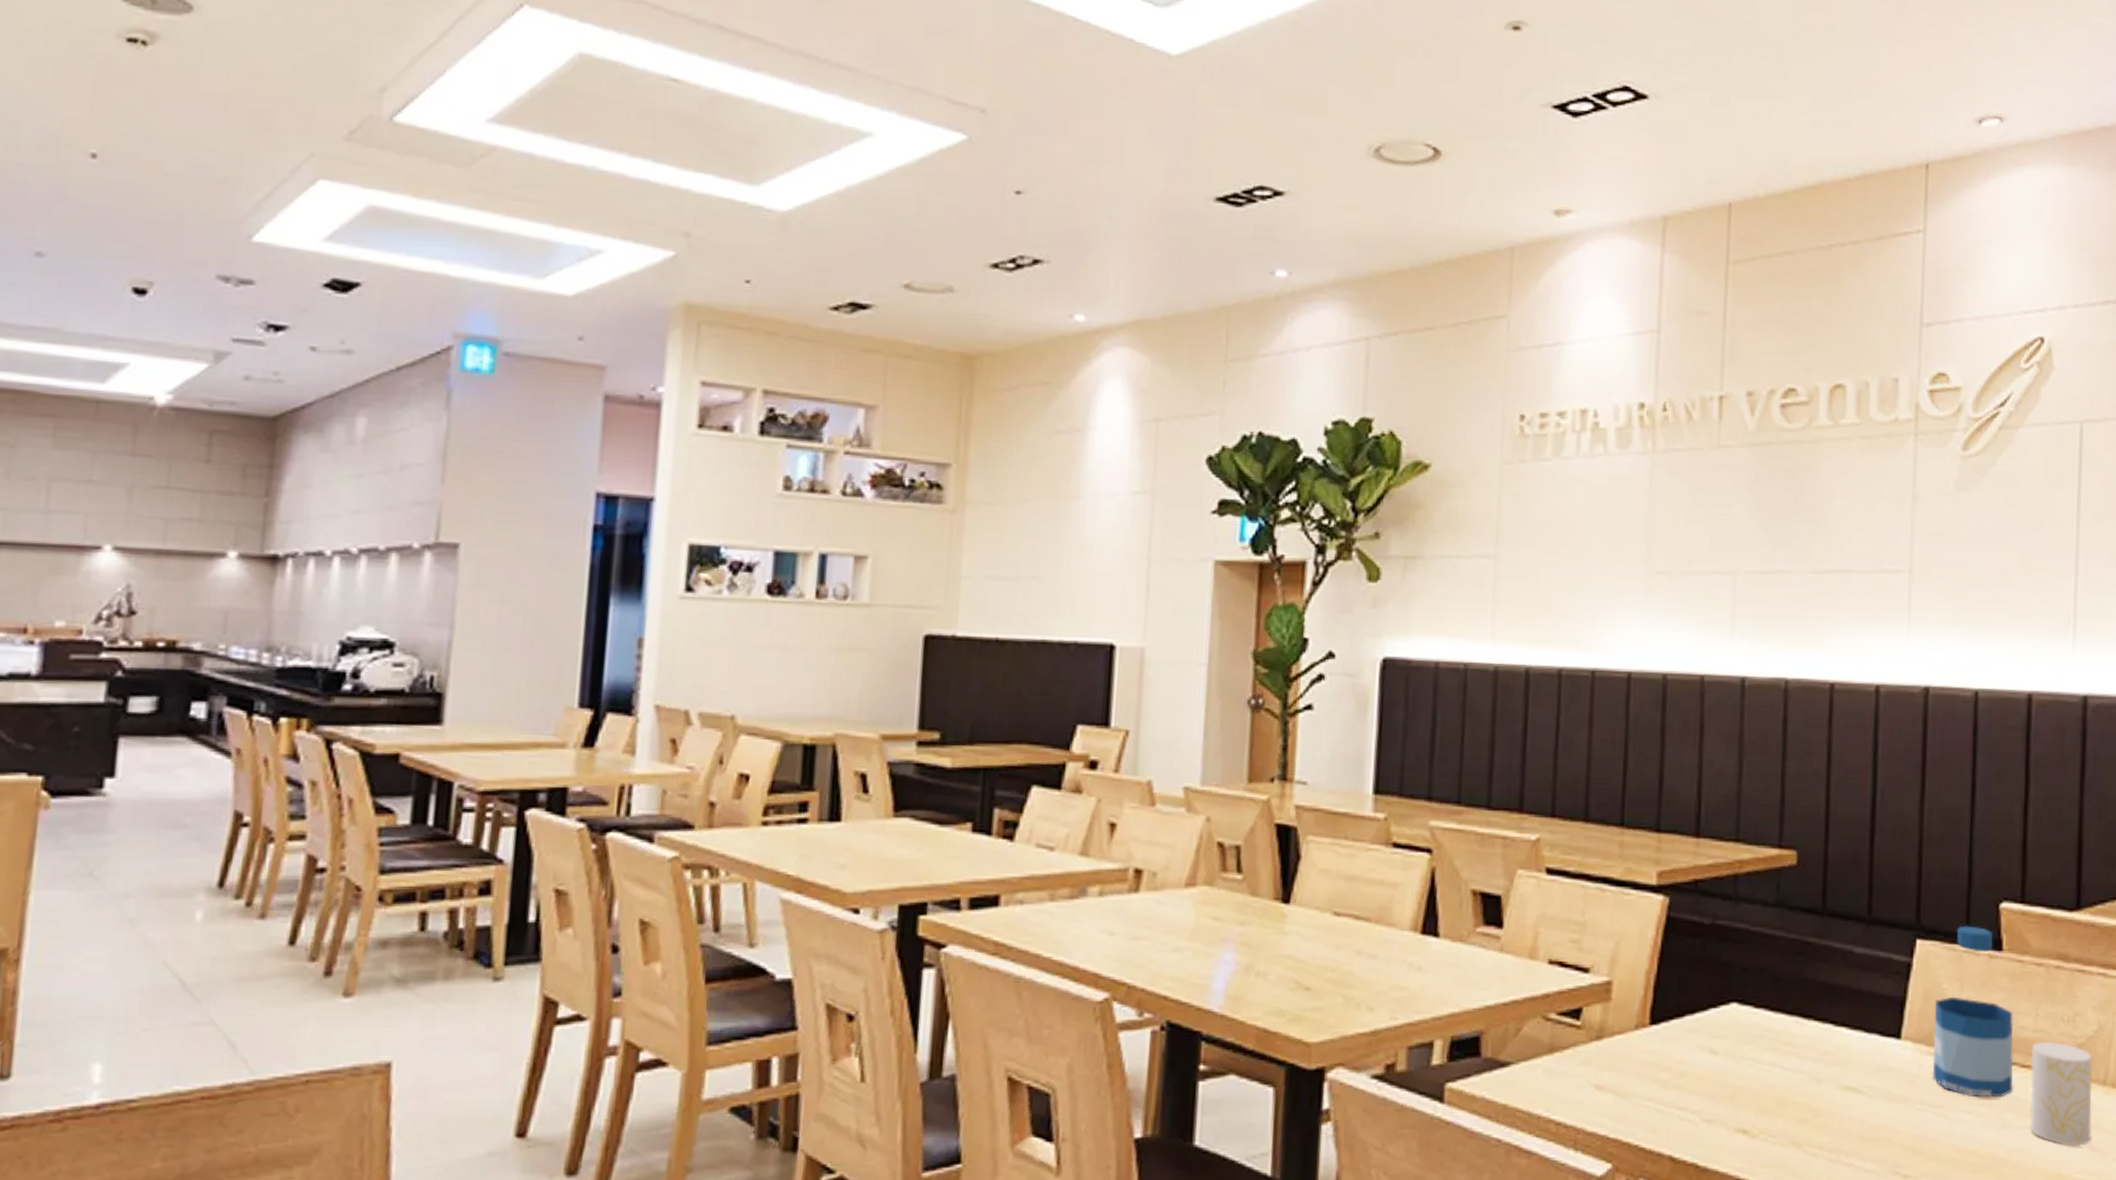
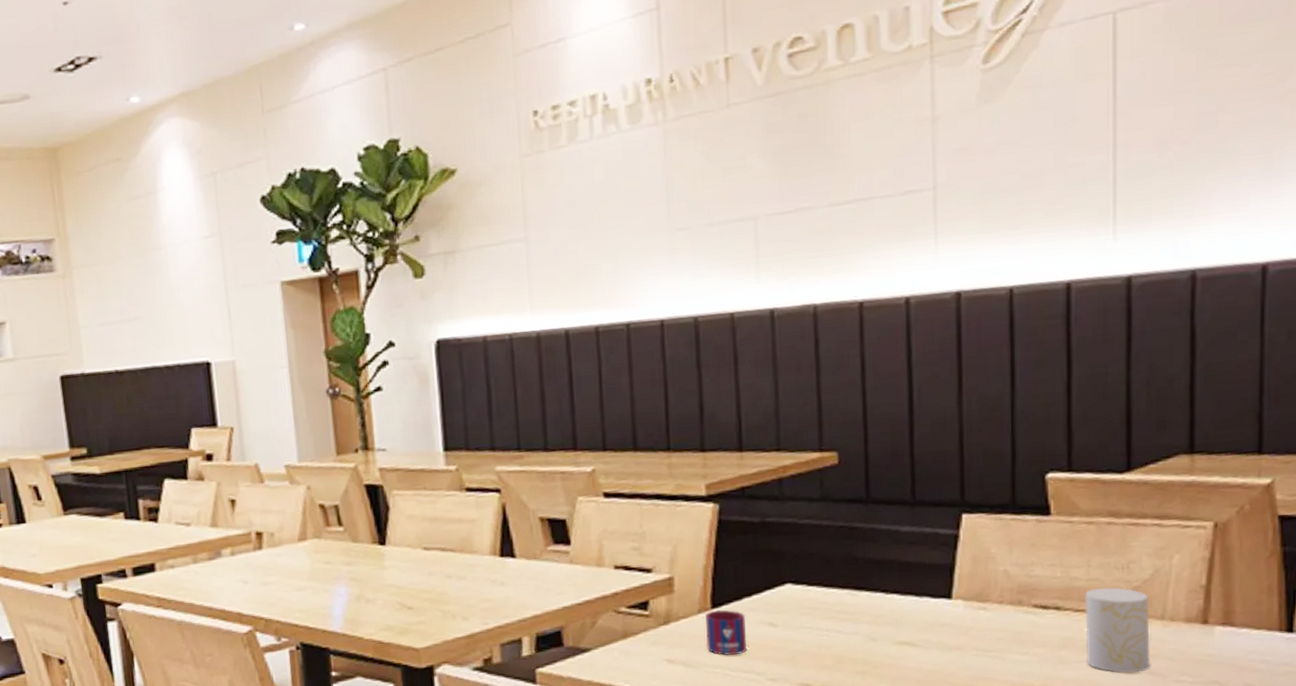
mug: none [1639,1027,1685,1087] -> present [706,610,746,656]
bottle: present [1932,925,2014,1098] -> none [984,497,1067,640]

